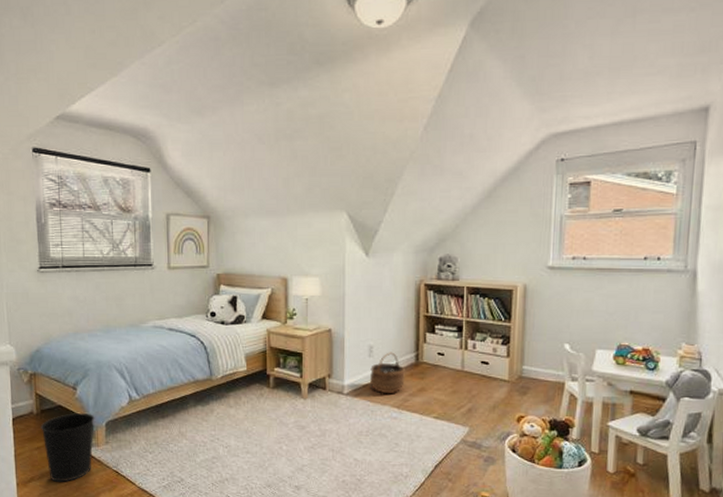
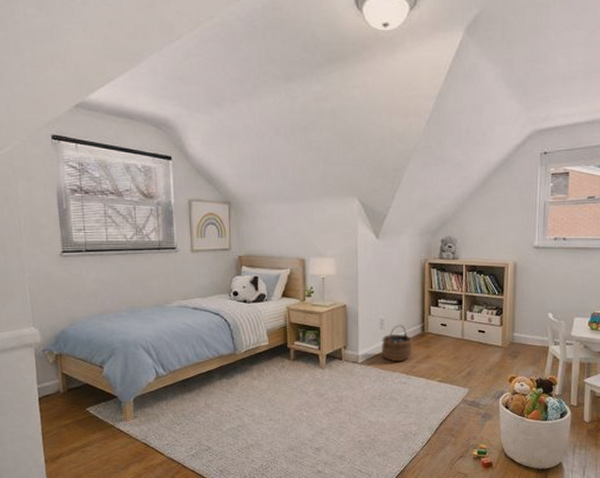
wastebasket: present [40,413,95,482] -> none [68,390,123,457]

